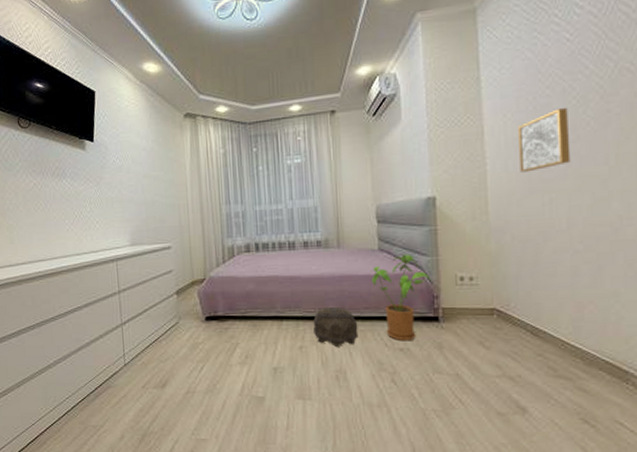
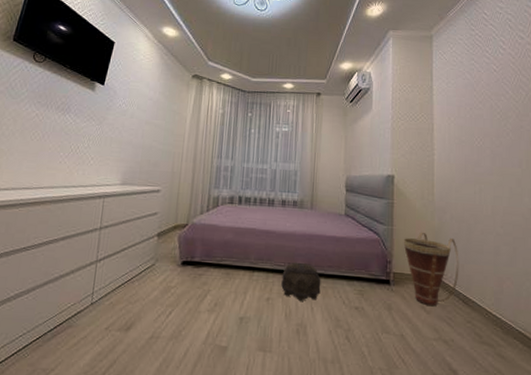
house plant: present [372,254,432,341] -> none [337,221,387,301]
basket: none [452,259,525,342] -> present [403,232,459,307]
wall art: present [517,108,571,173] -> none [458,120,495,165]

